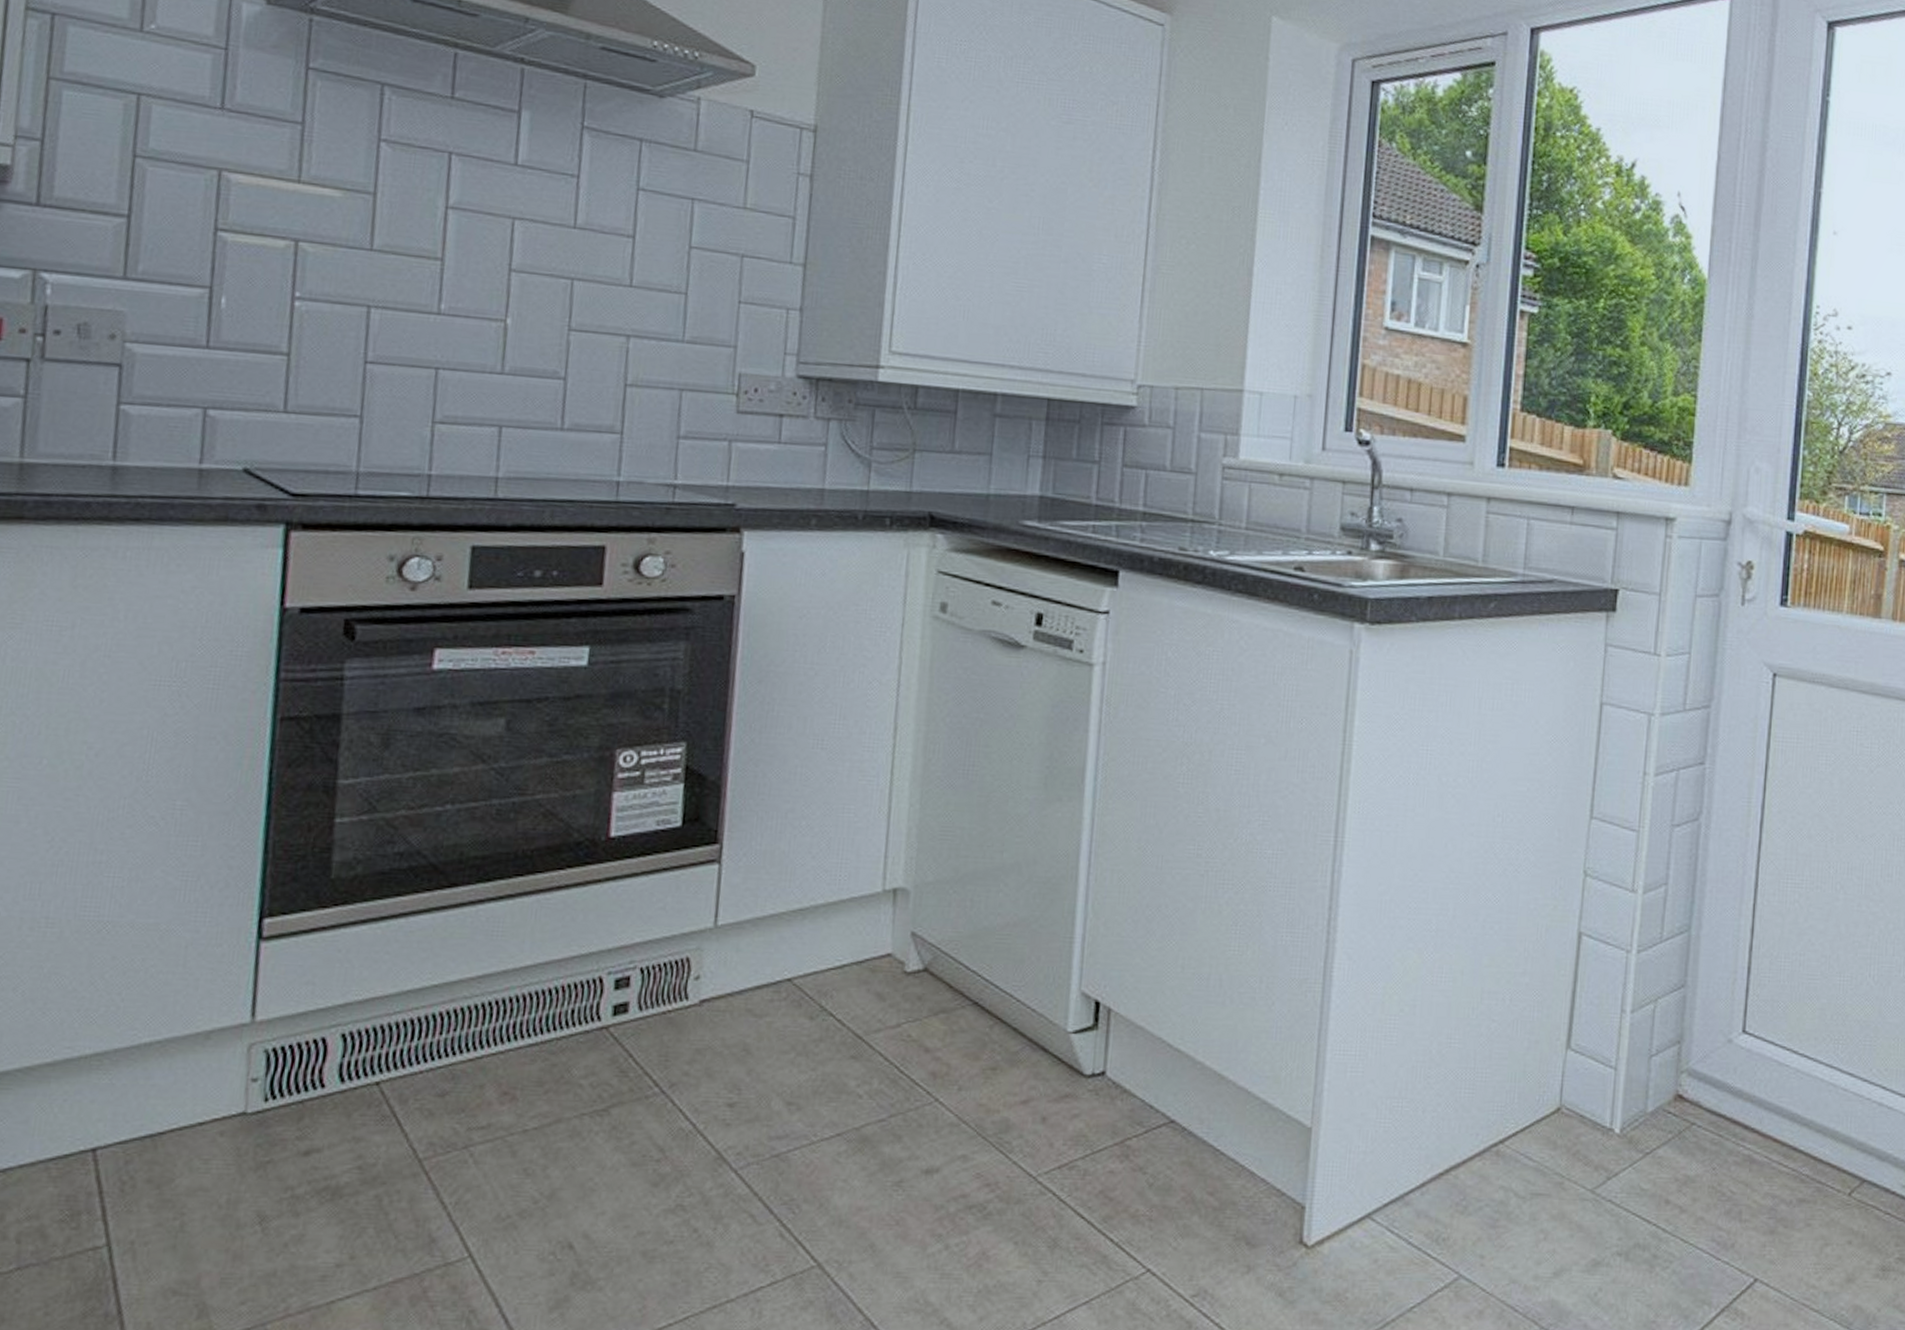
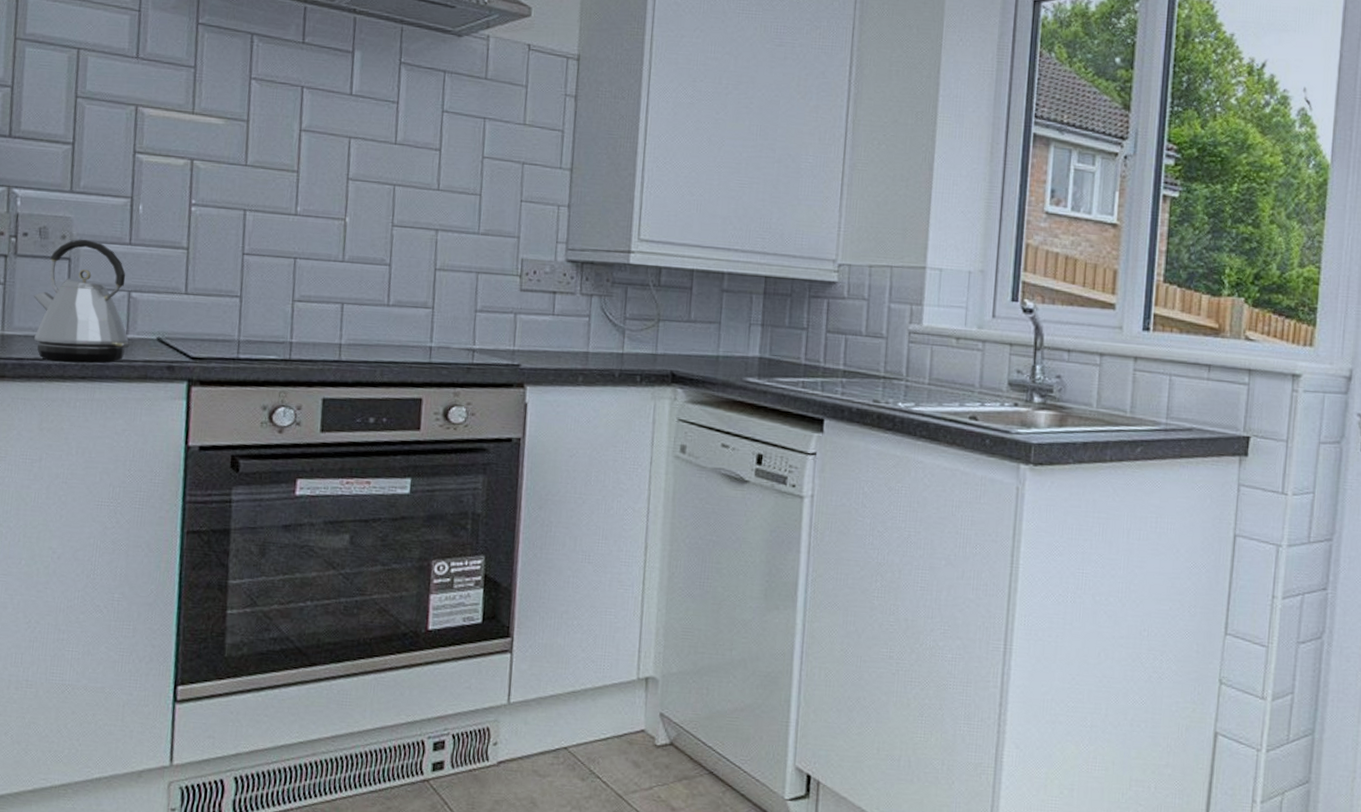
kettle: none [66,340,205,502] -> present [33,239,130,364]

